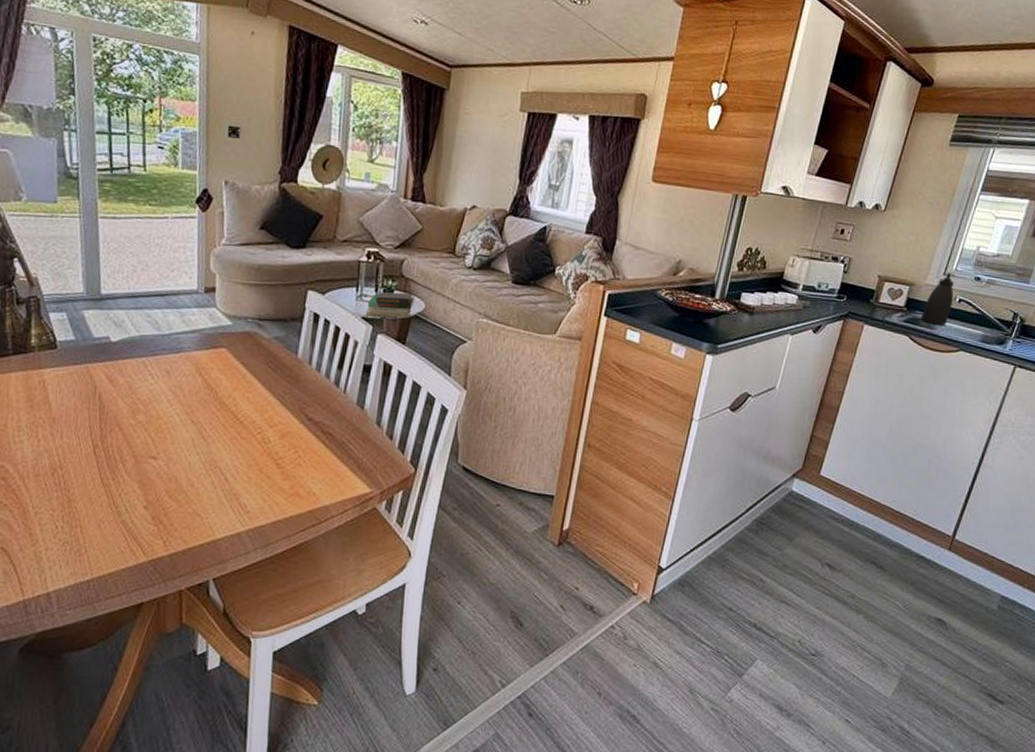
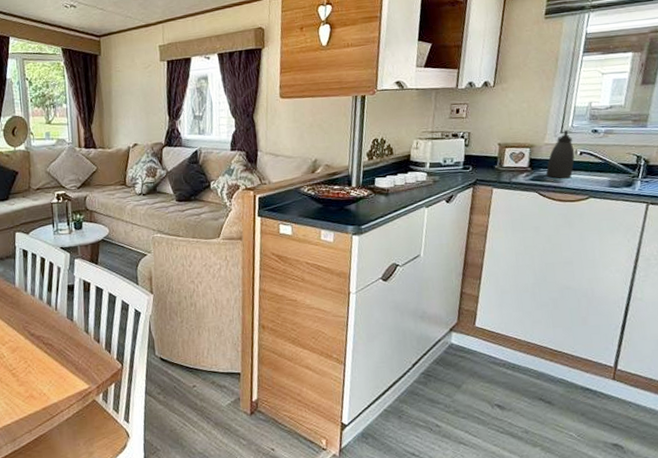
books: present [366,292,415,319] -> none [63,222,100,247]

